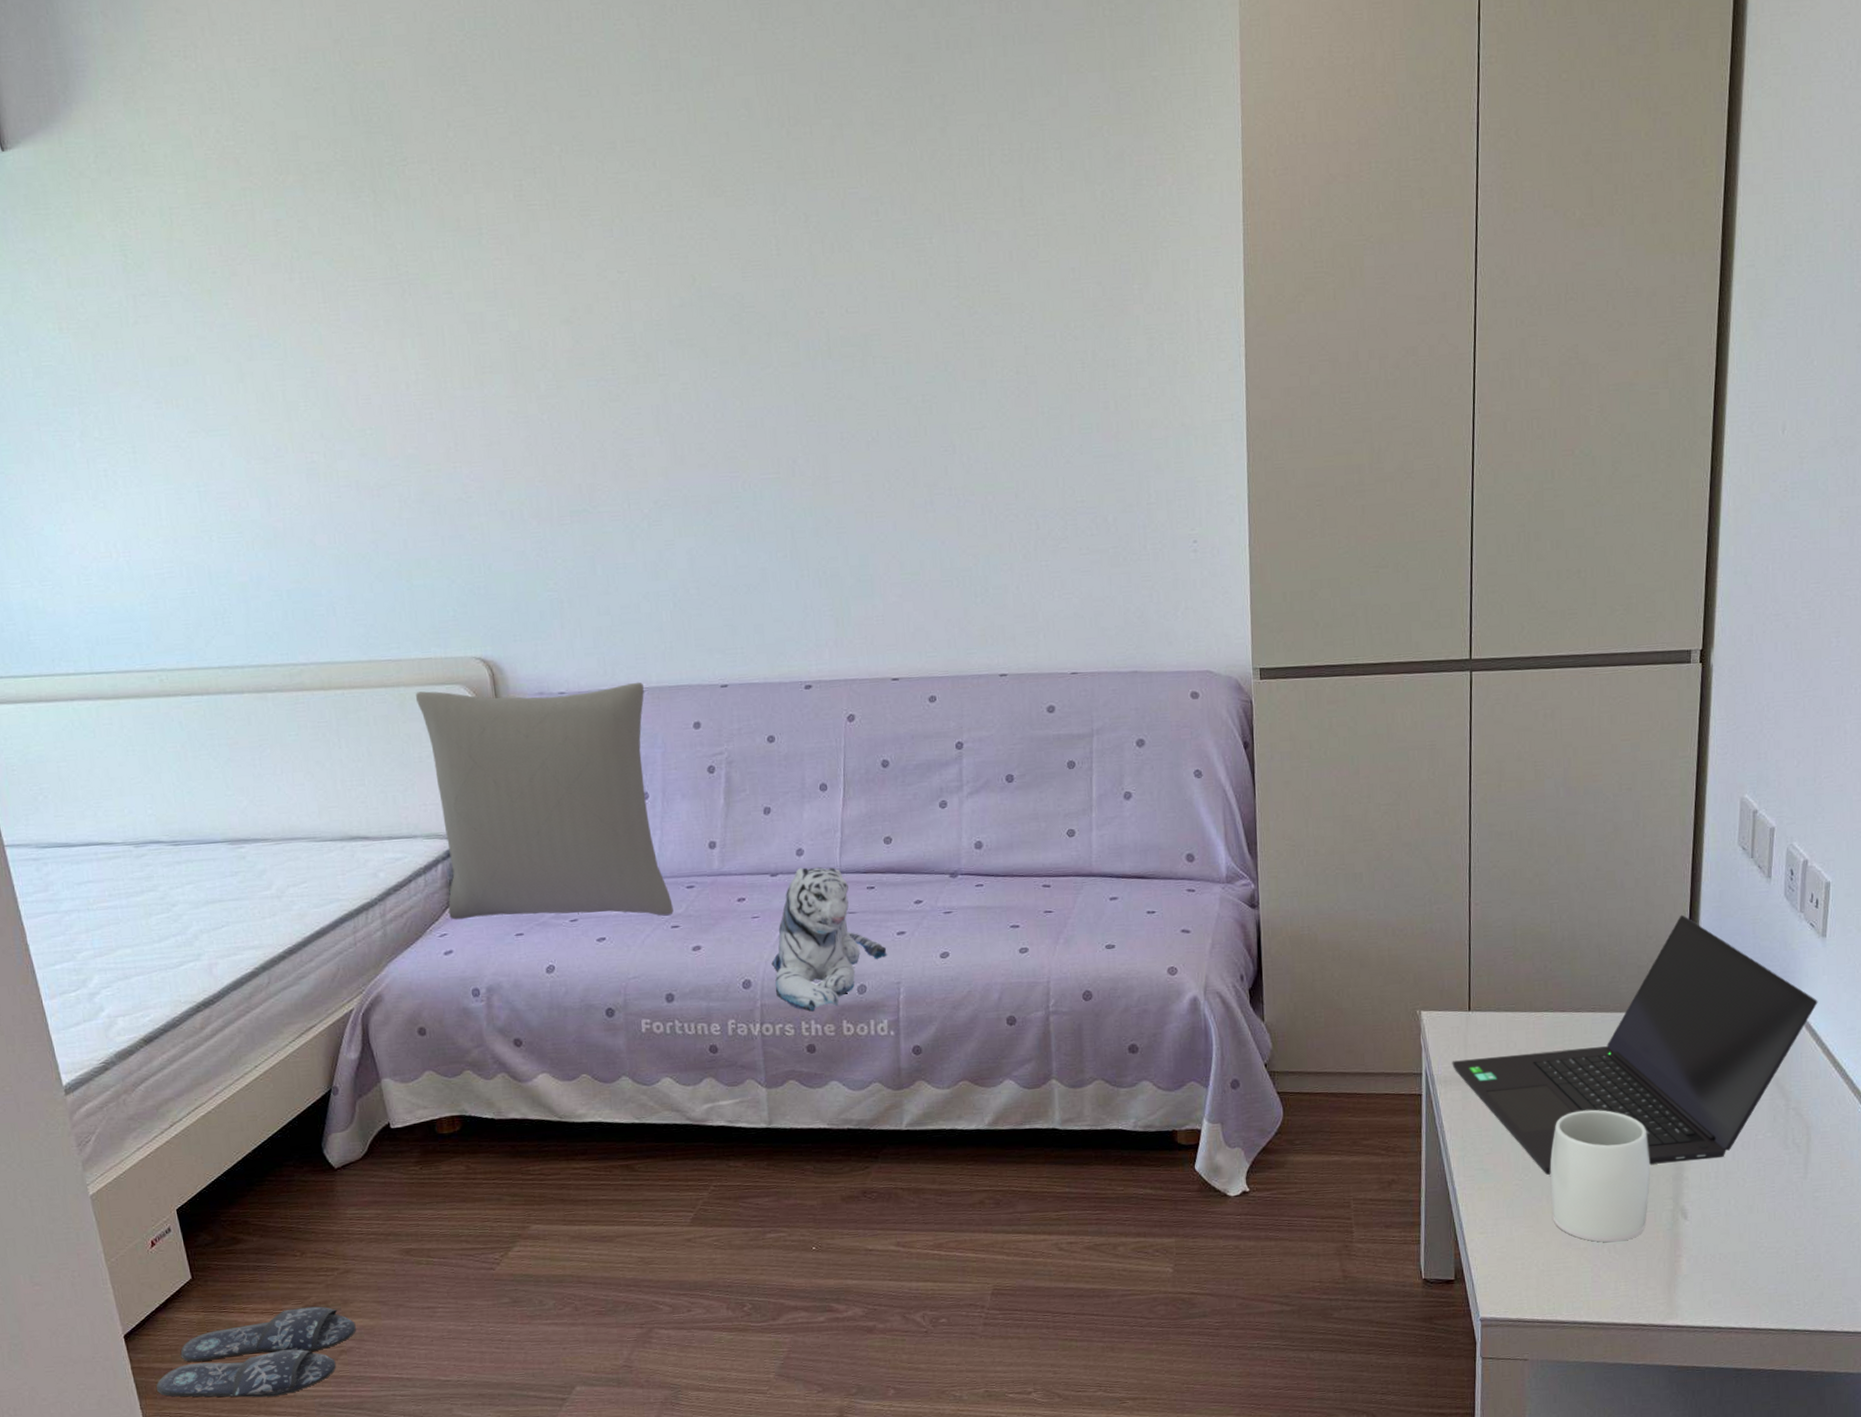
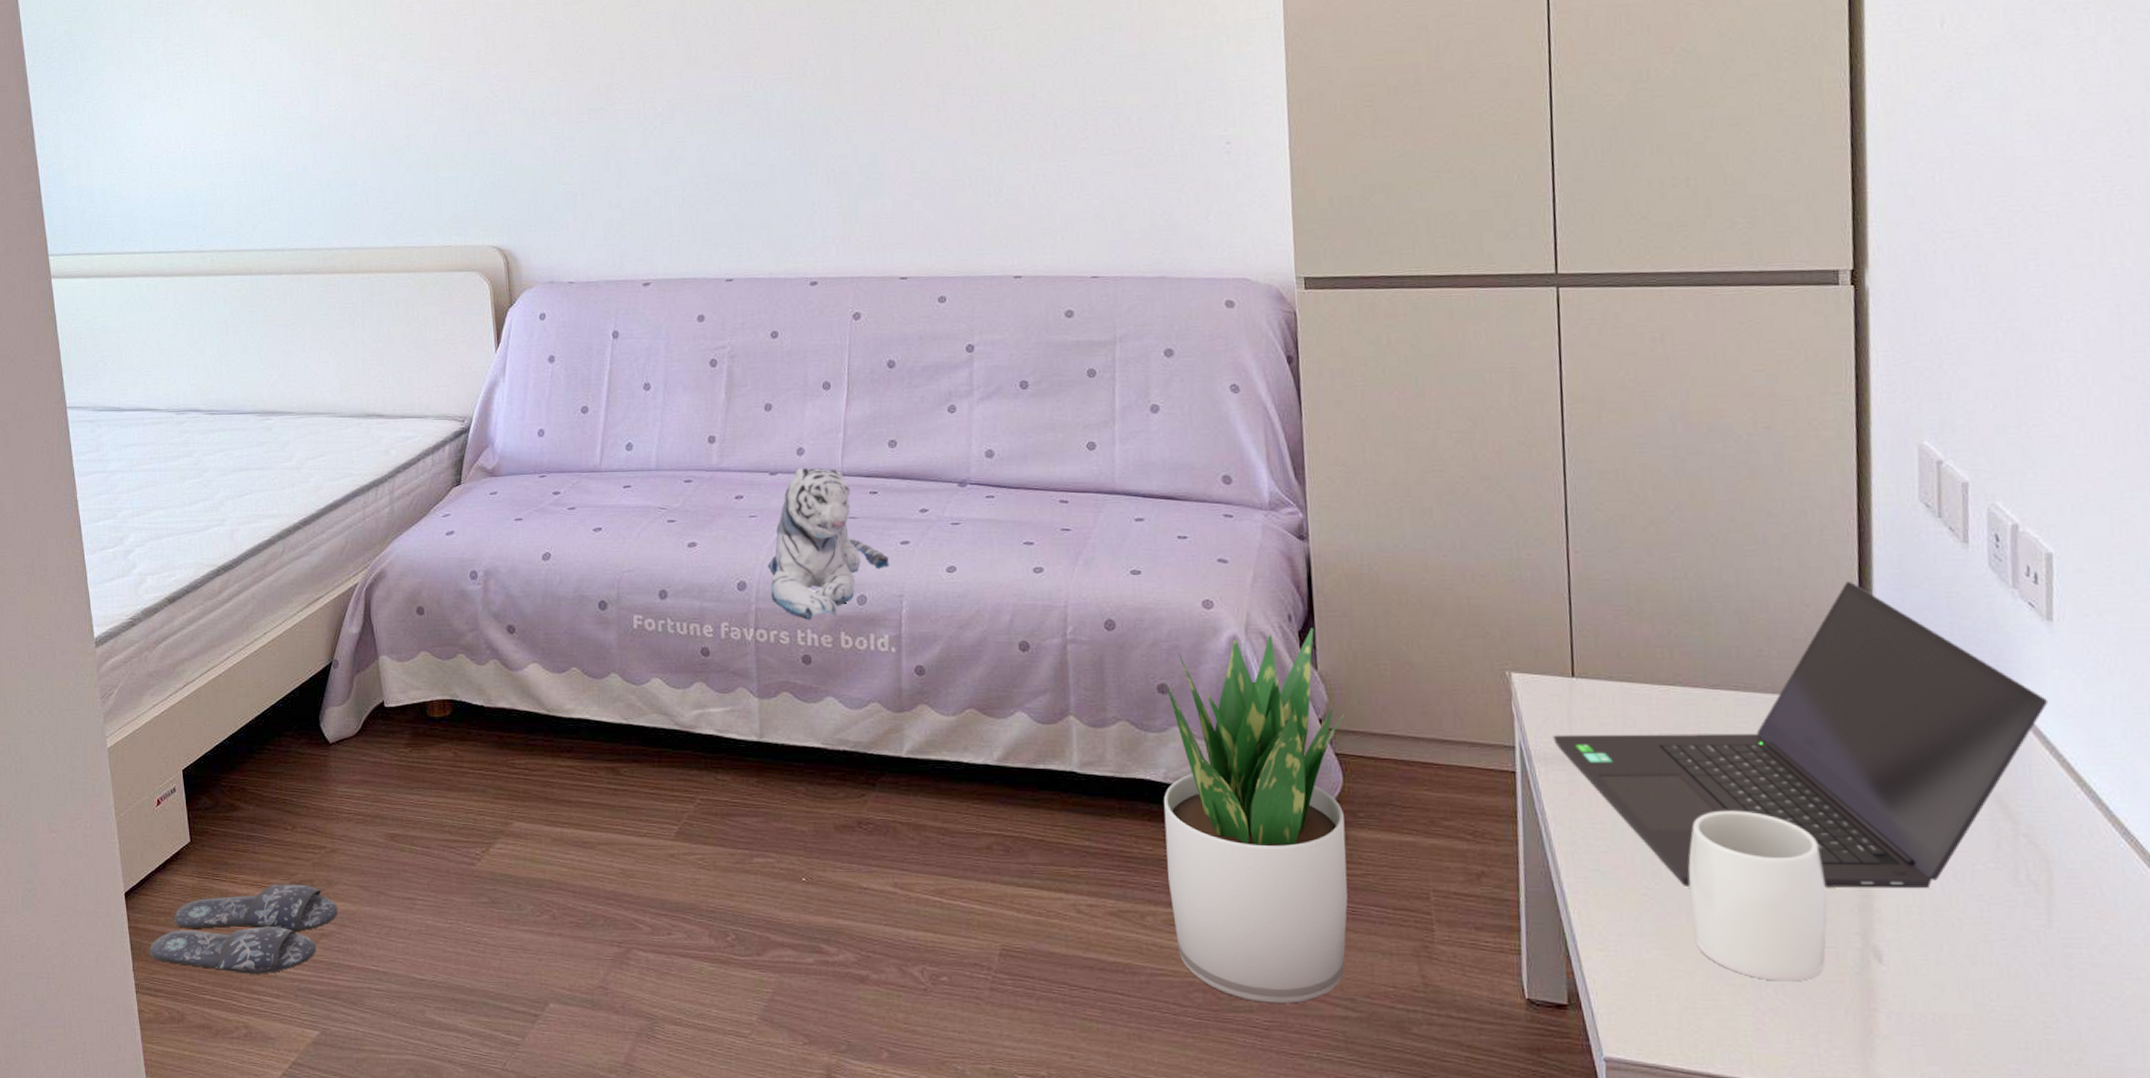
pillow: present [415,682,674,920] -> none [434,274,670,510]
planter: none [1133,985,1287,1308] -> present [1164,628,1348,1004]

